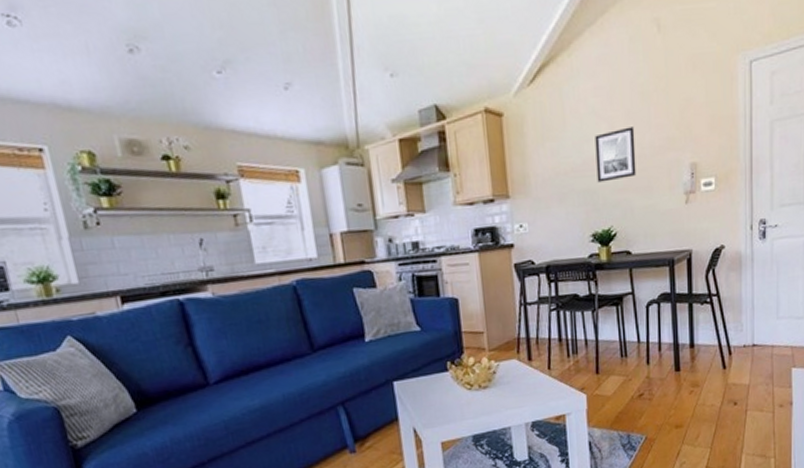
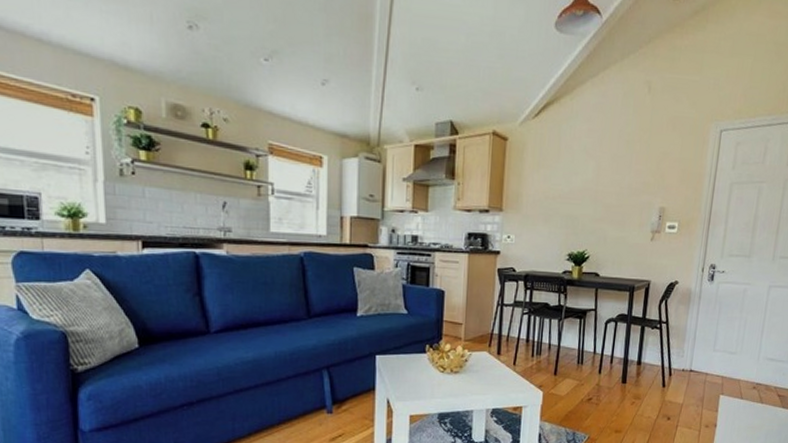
wall art: present [595,126,637,183] -> none [579,168,617,211]

